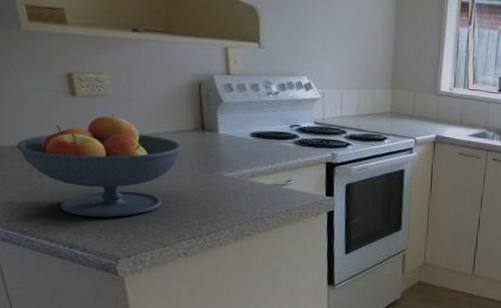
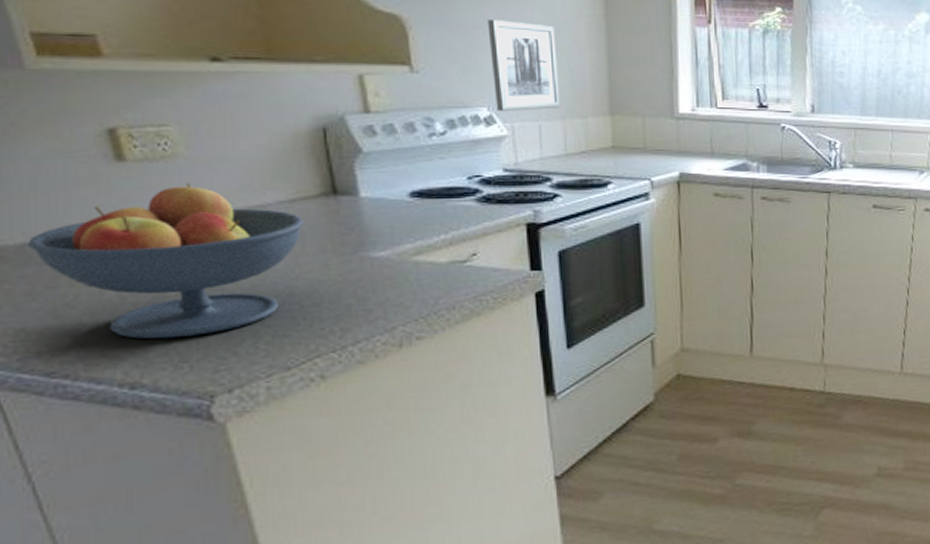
wall art: none [313,13,360,82] -> present [487,20,562,112]

